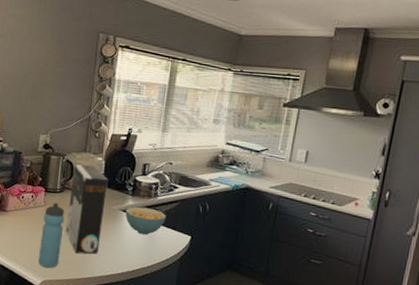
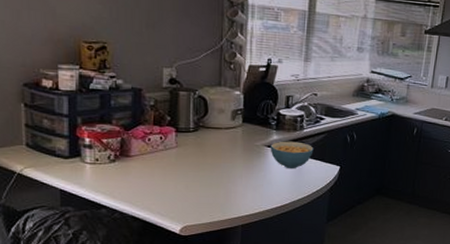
water bottle: present [38,202,65,268] -> none [176,143,202,213]
cereal box: present [66,164,108,255] -> none [205,100,248,195]

